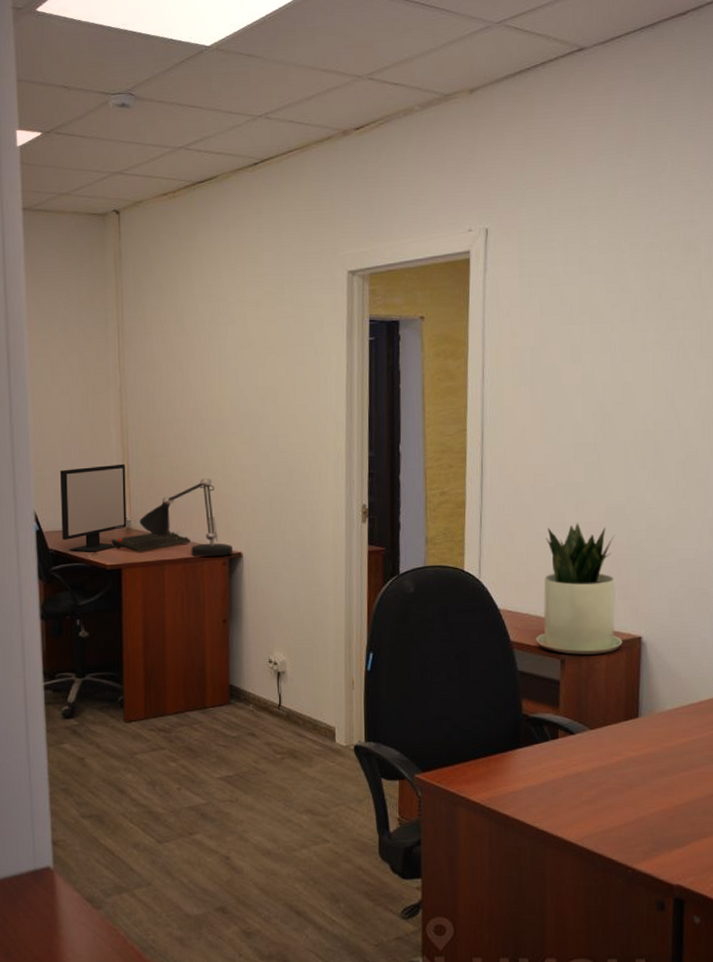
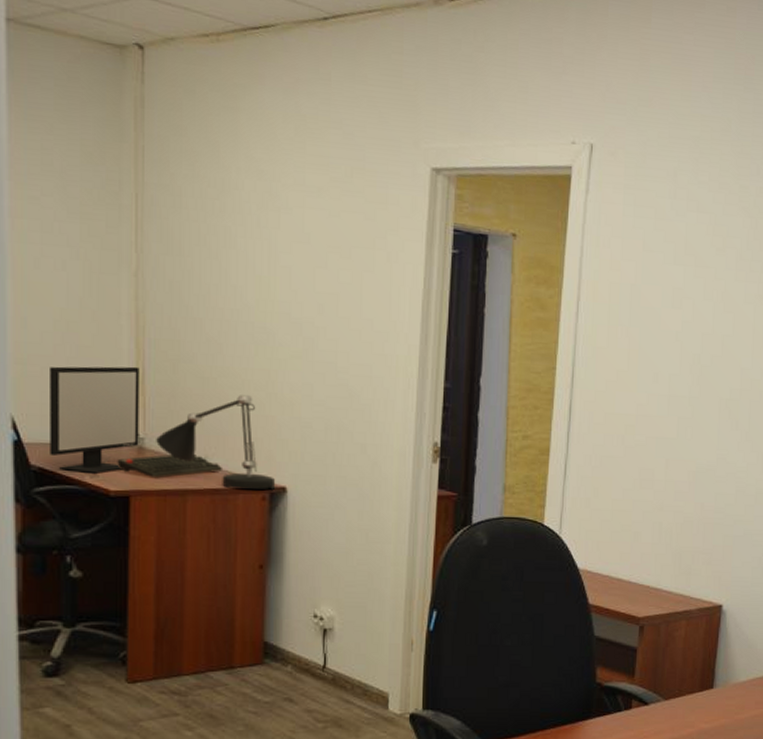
planter: present [536,523,623,655] -> none [615,481,703,622]

